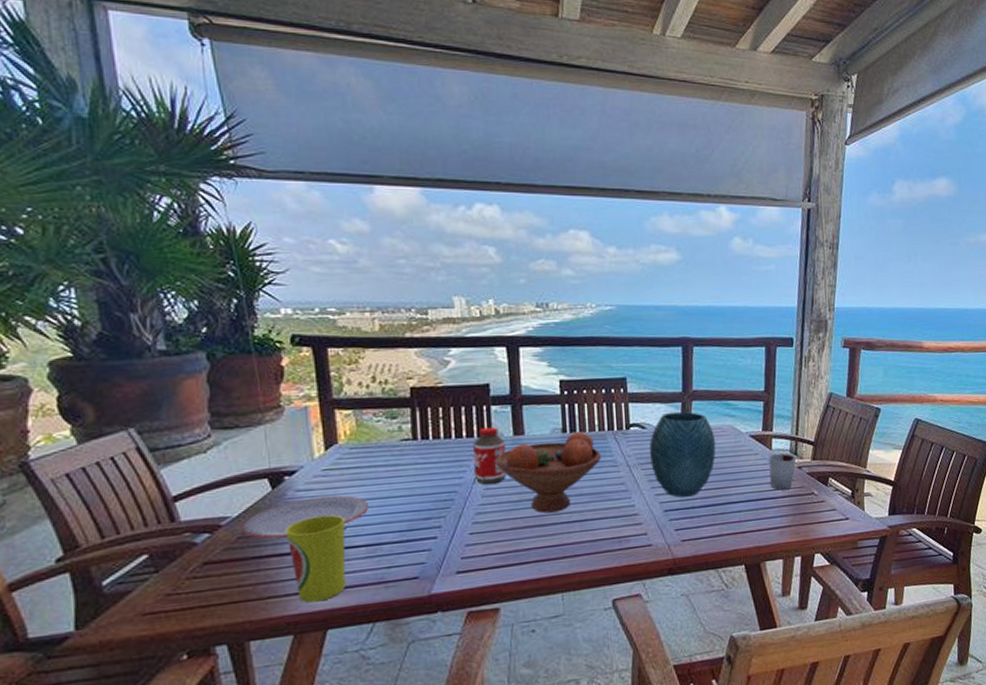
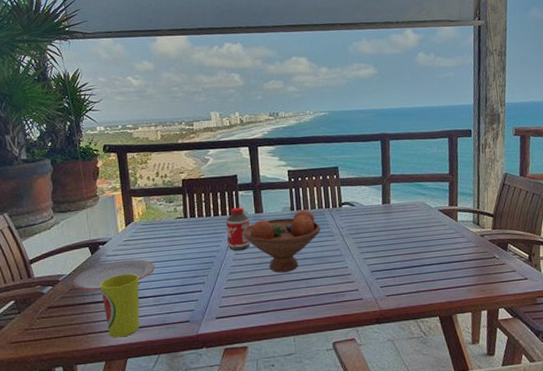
vase: present [649,411,716,498] -> none [358,192,411,261]
cup: present [769,453,797,490] -> none [455,224,479,255]

